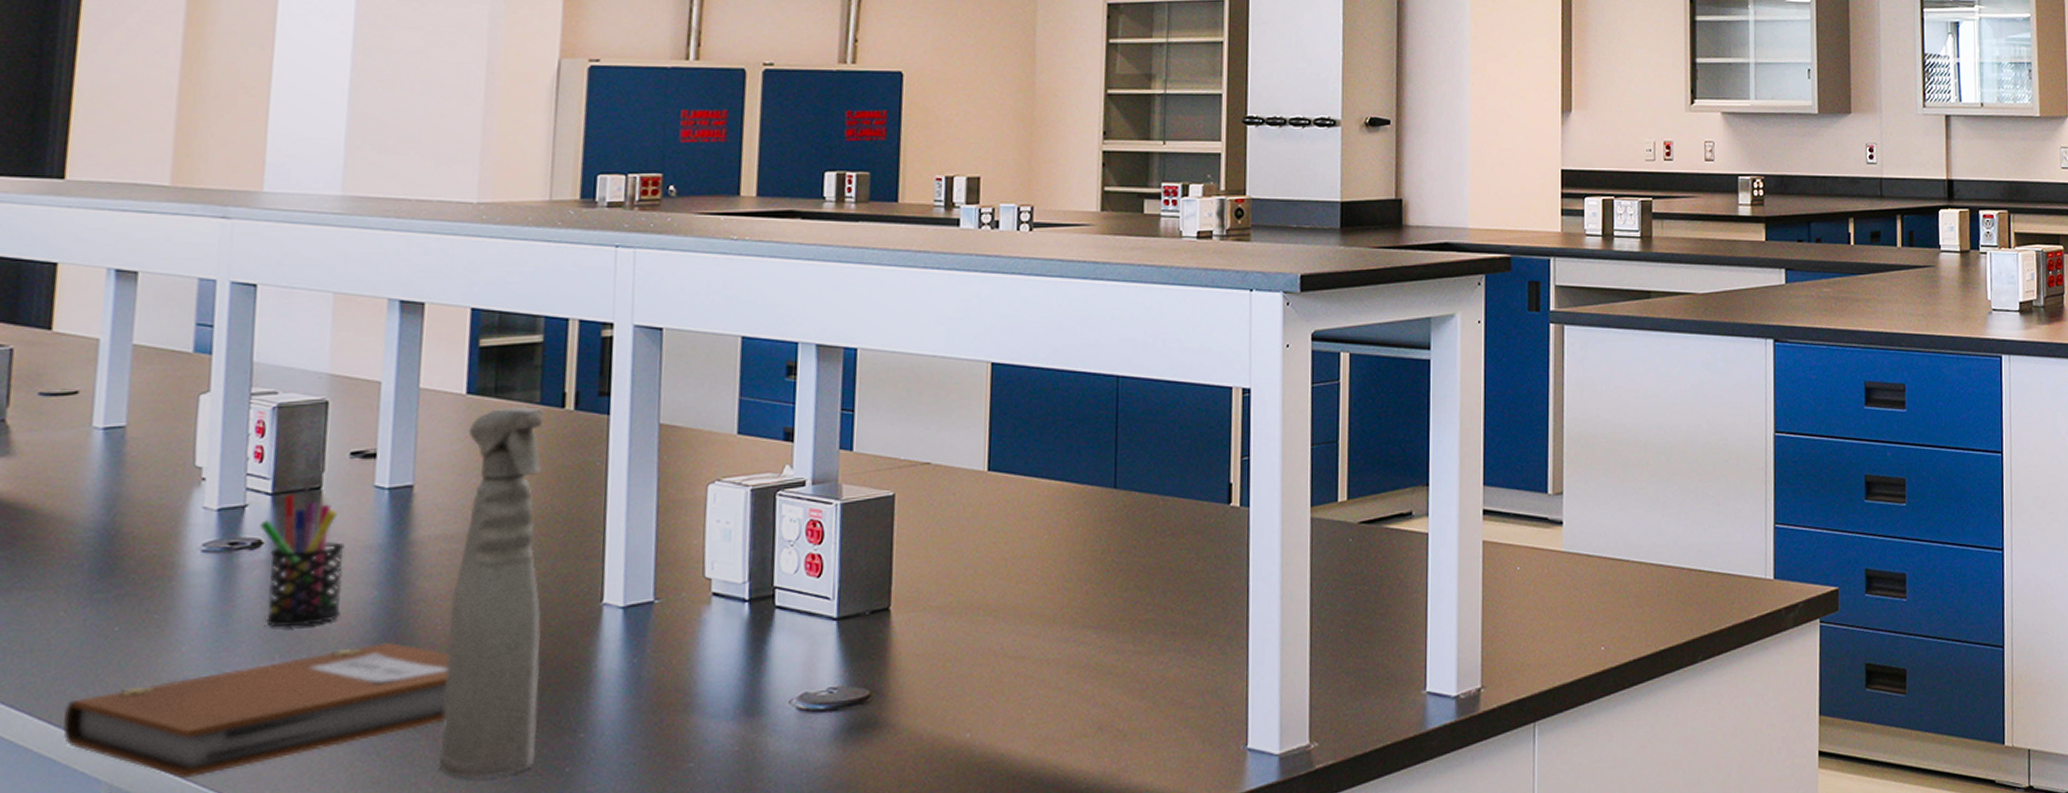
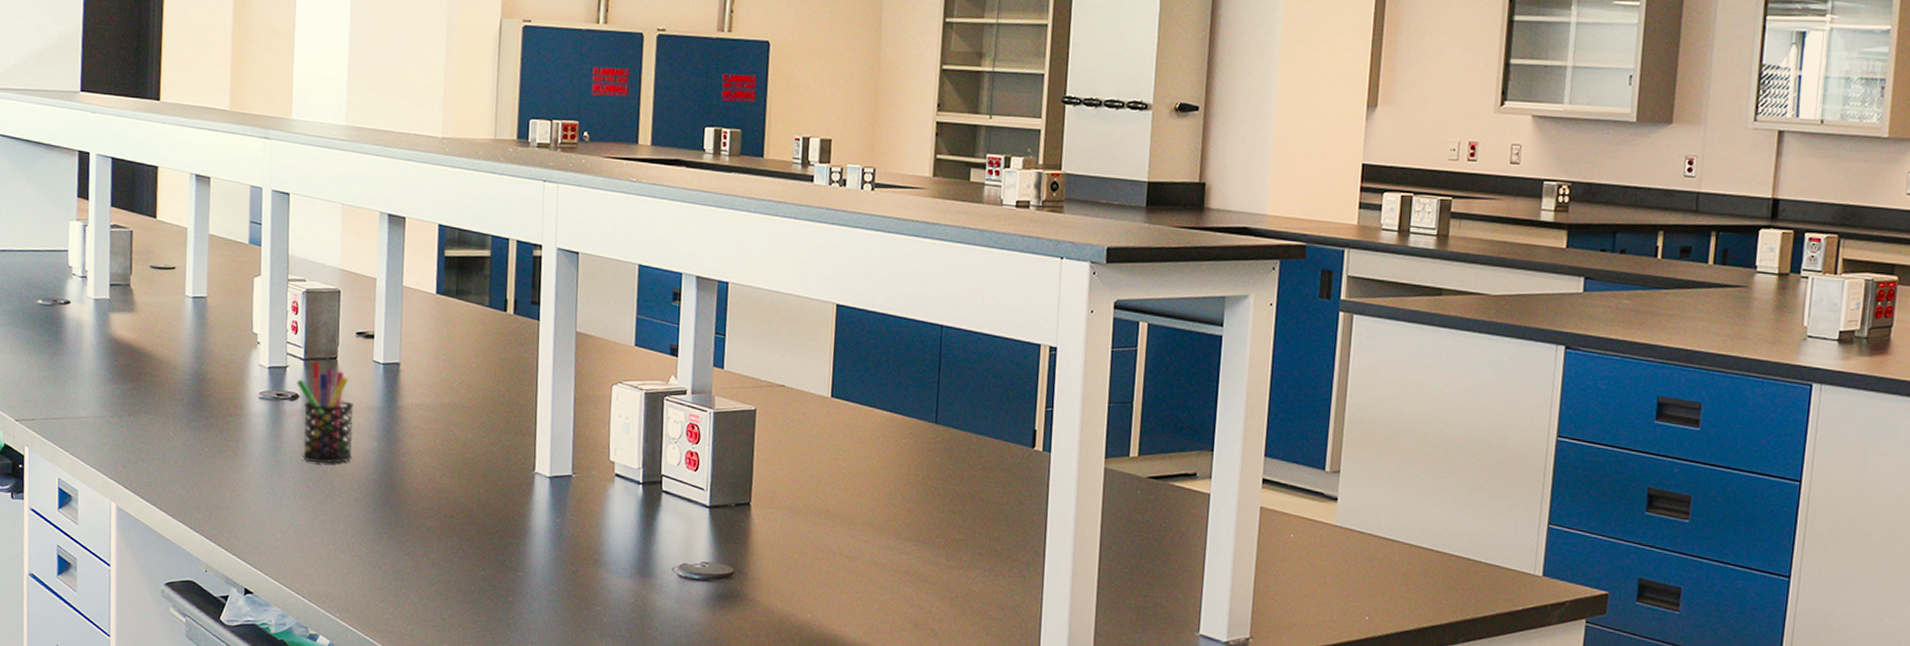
notebook: present [63,641,450,779] -> none [175,483,427,567]
spray bottle: present [438,407,544,780] -> none [420,307,491,598]

